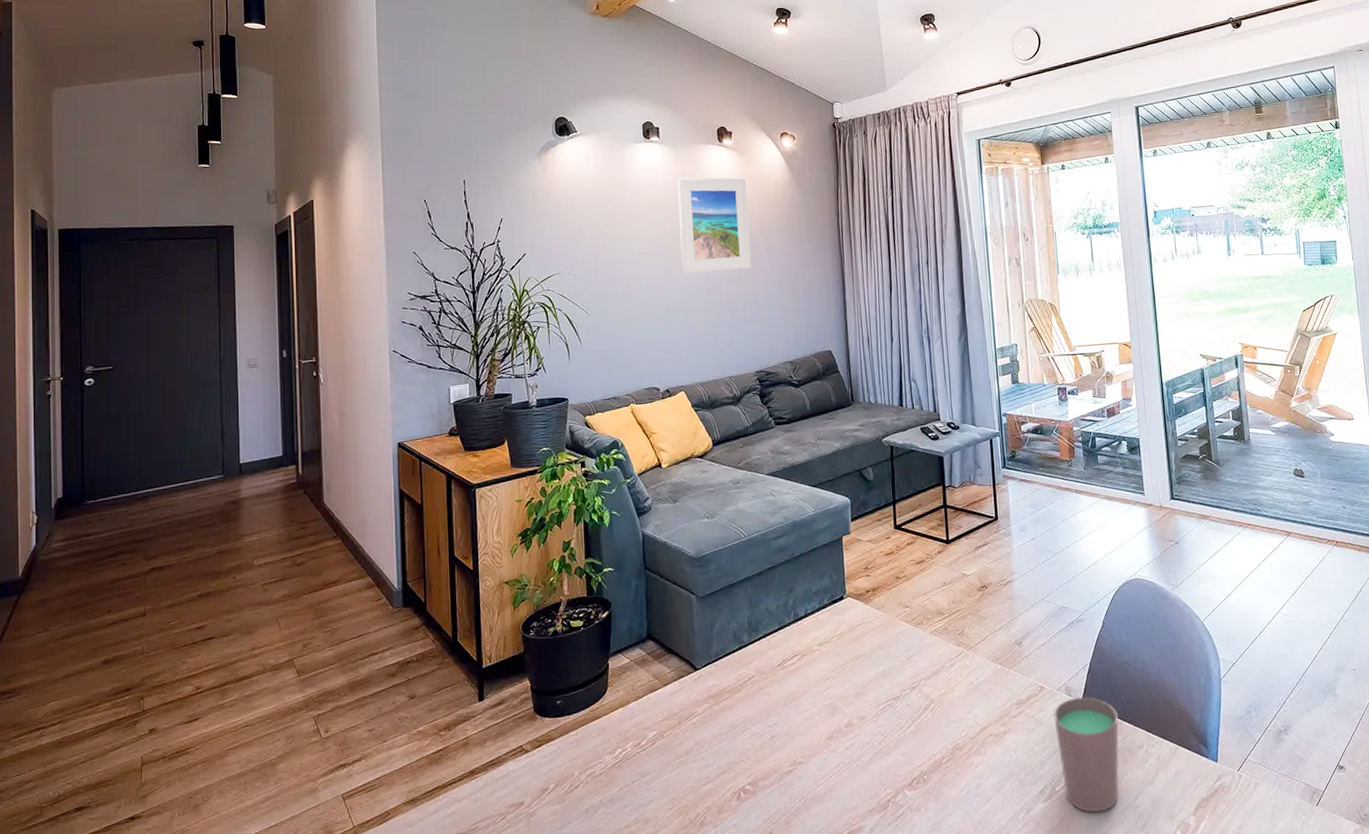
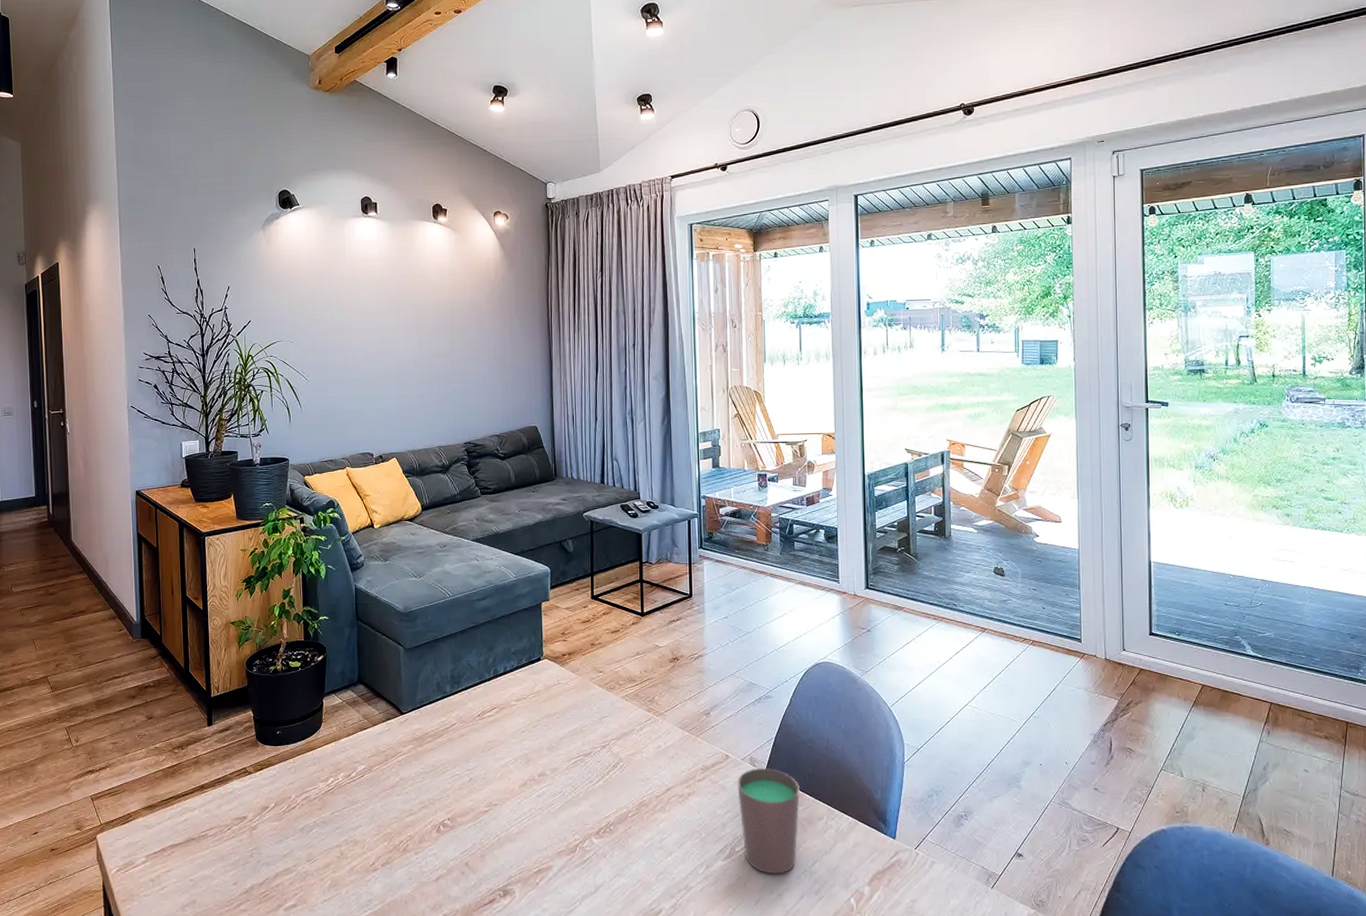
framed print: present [676,177,751,274] -> none [393,252,462,347]

